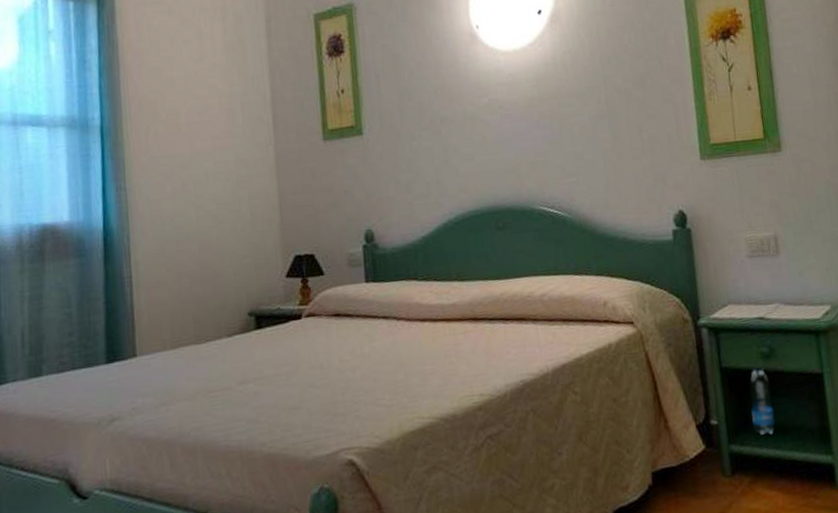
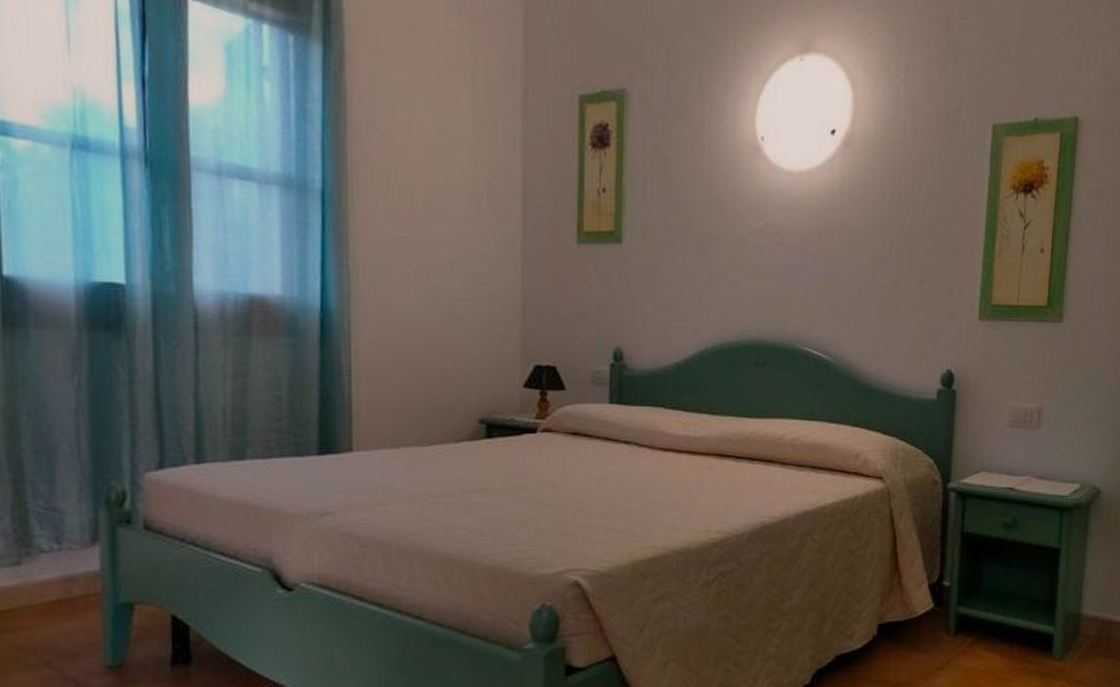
bottle: present [748,368,776,436] -> none [984,537,1008,601]

